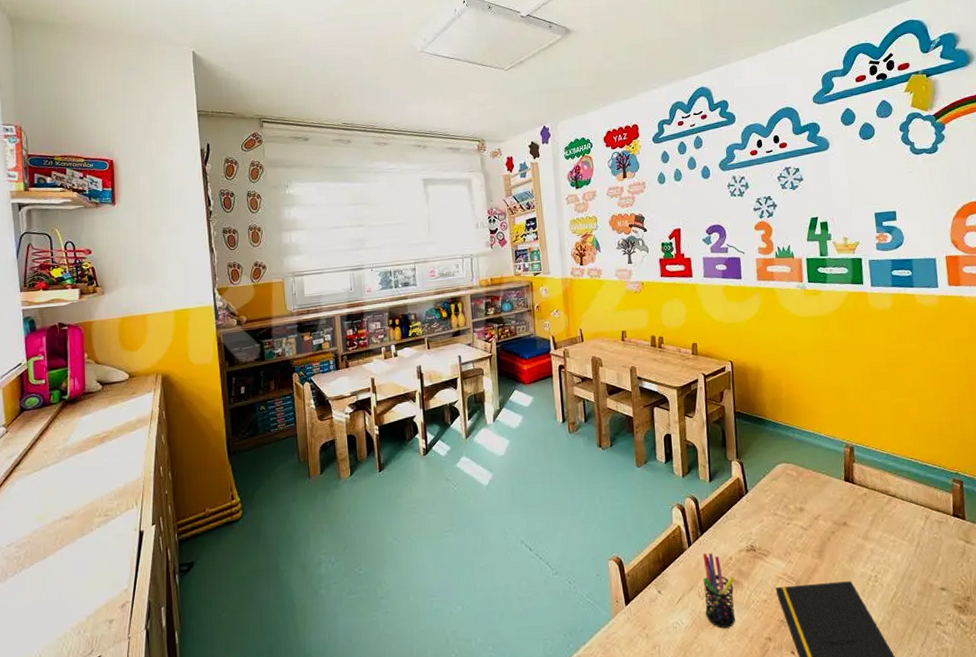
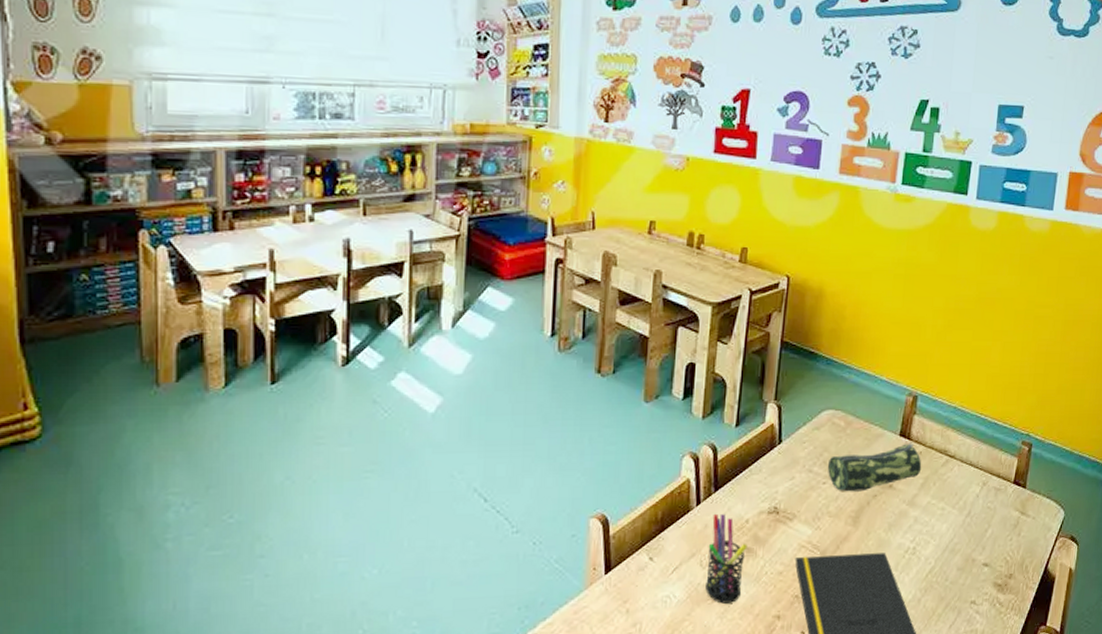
pencil case: none [788,486,869,530] -> present [827,442,922,492]

